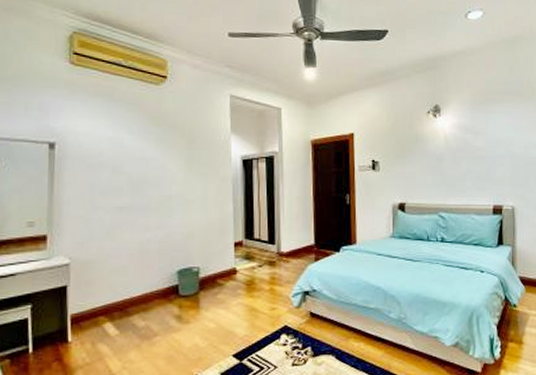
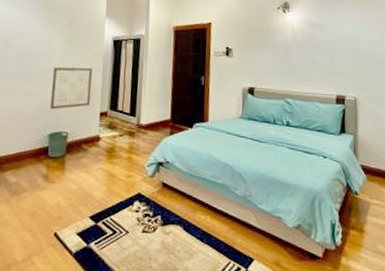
wall art: none [174,192,222,244] -> present [50,66,93,110]

